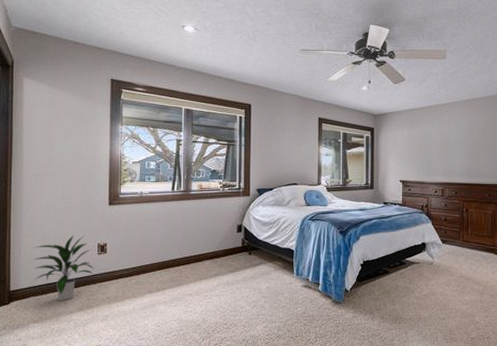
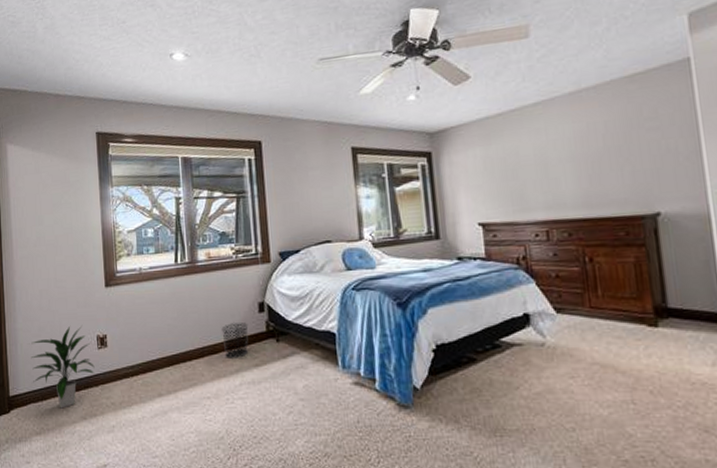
waste bin: none [206,239,228,267] -> present [221,323,249,360]

